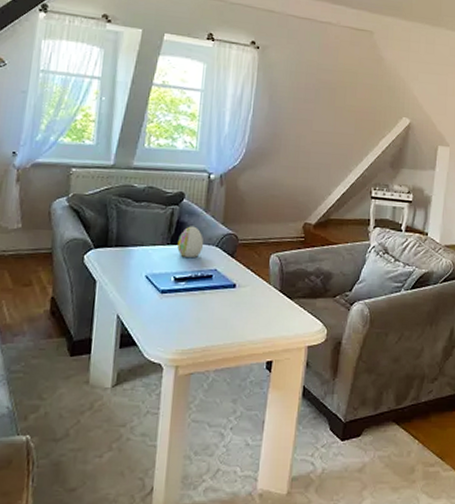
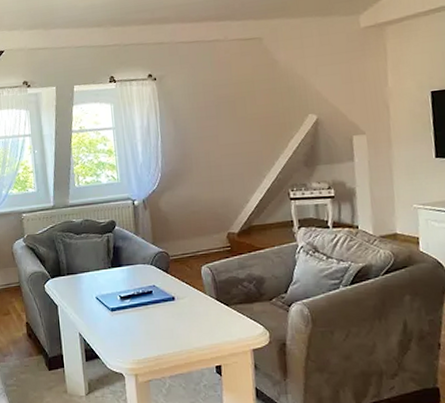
decorative egg: present [177,226,204,258] -> none [117,249,140,278]

